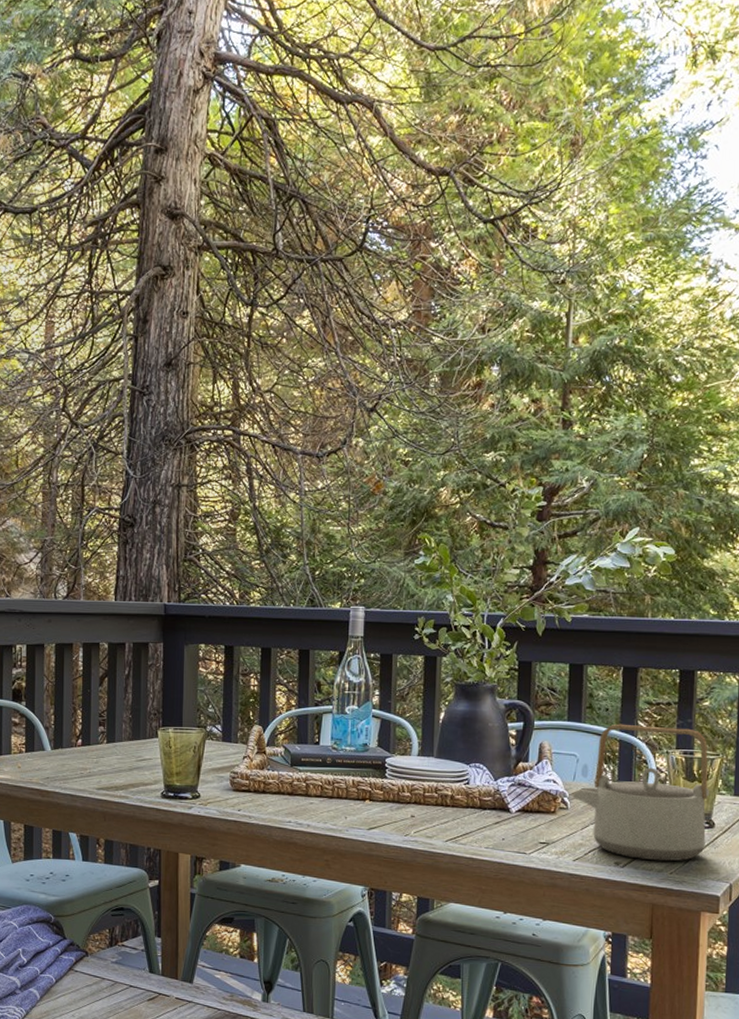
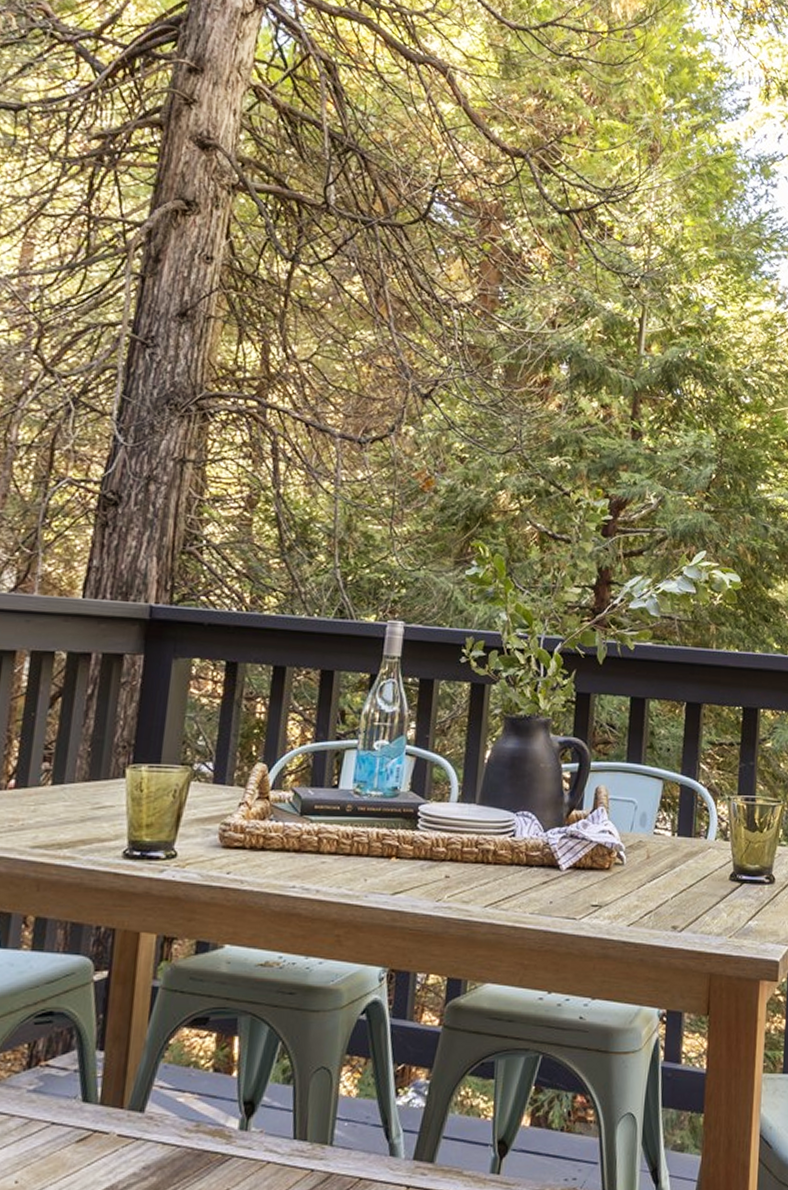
teapot: present [572,723,709,862] -> none [629,766,770,923]

